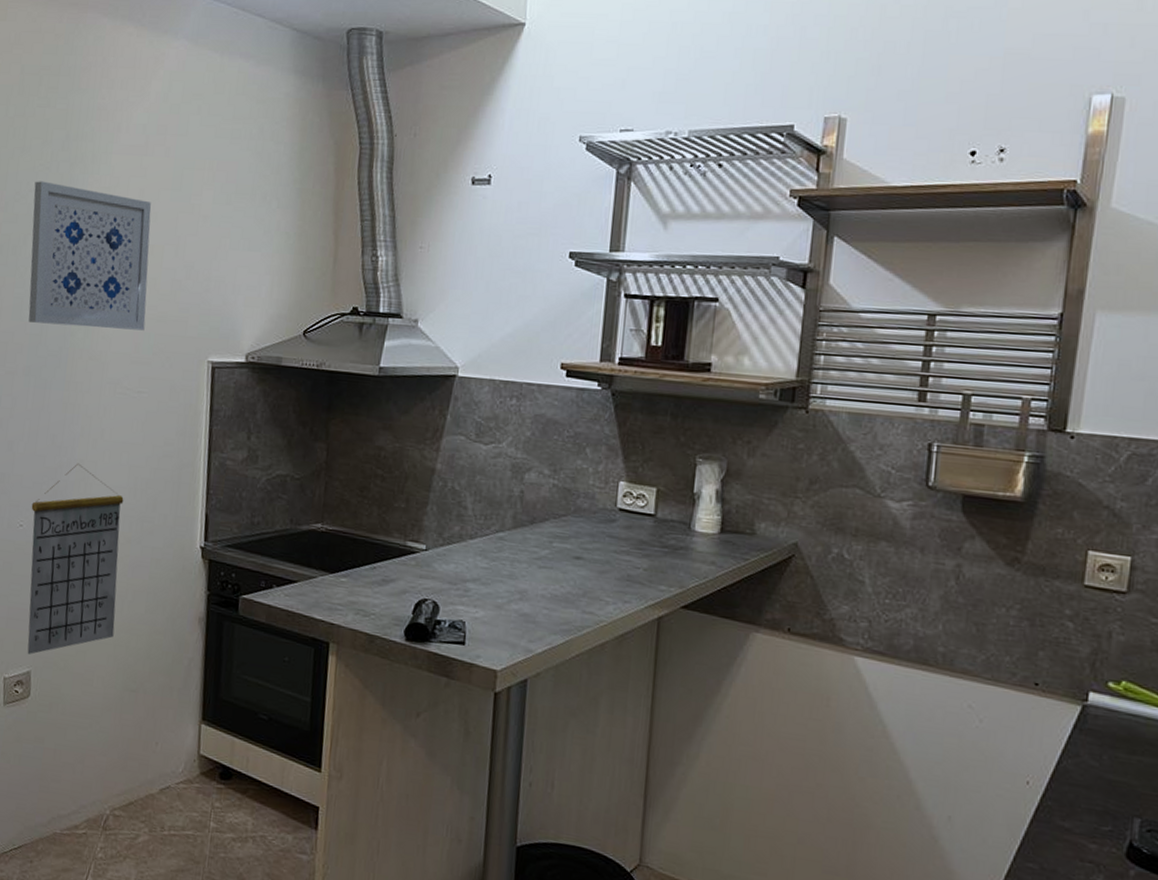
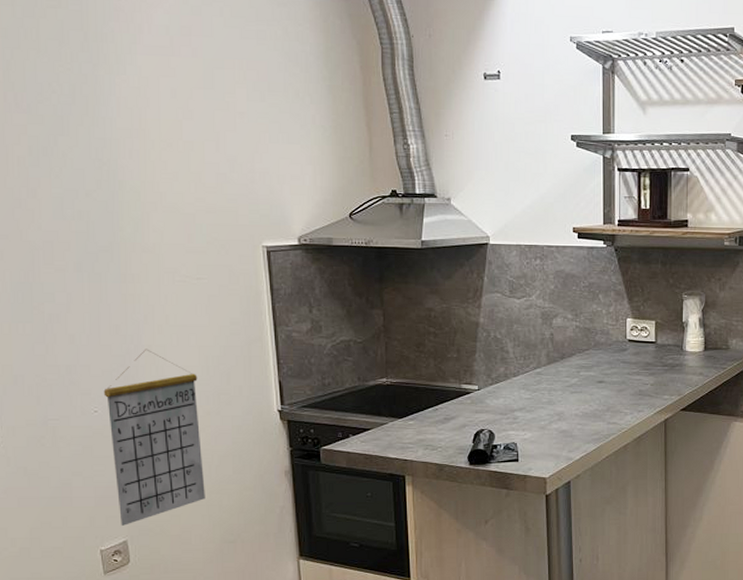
wall art: present [28,181,152,331] -> none [57,82,195,222]

